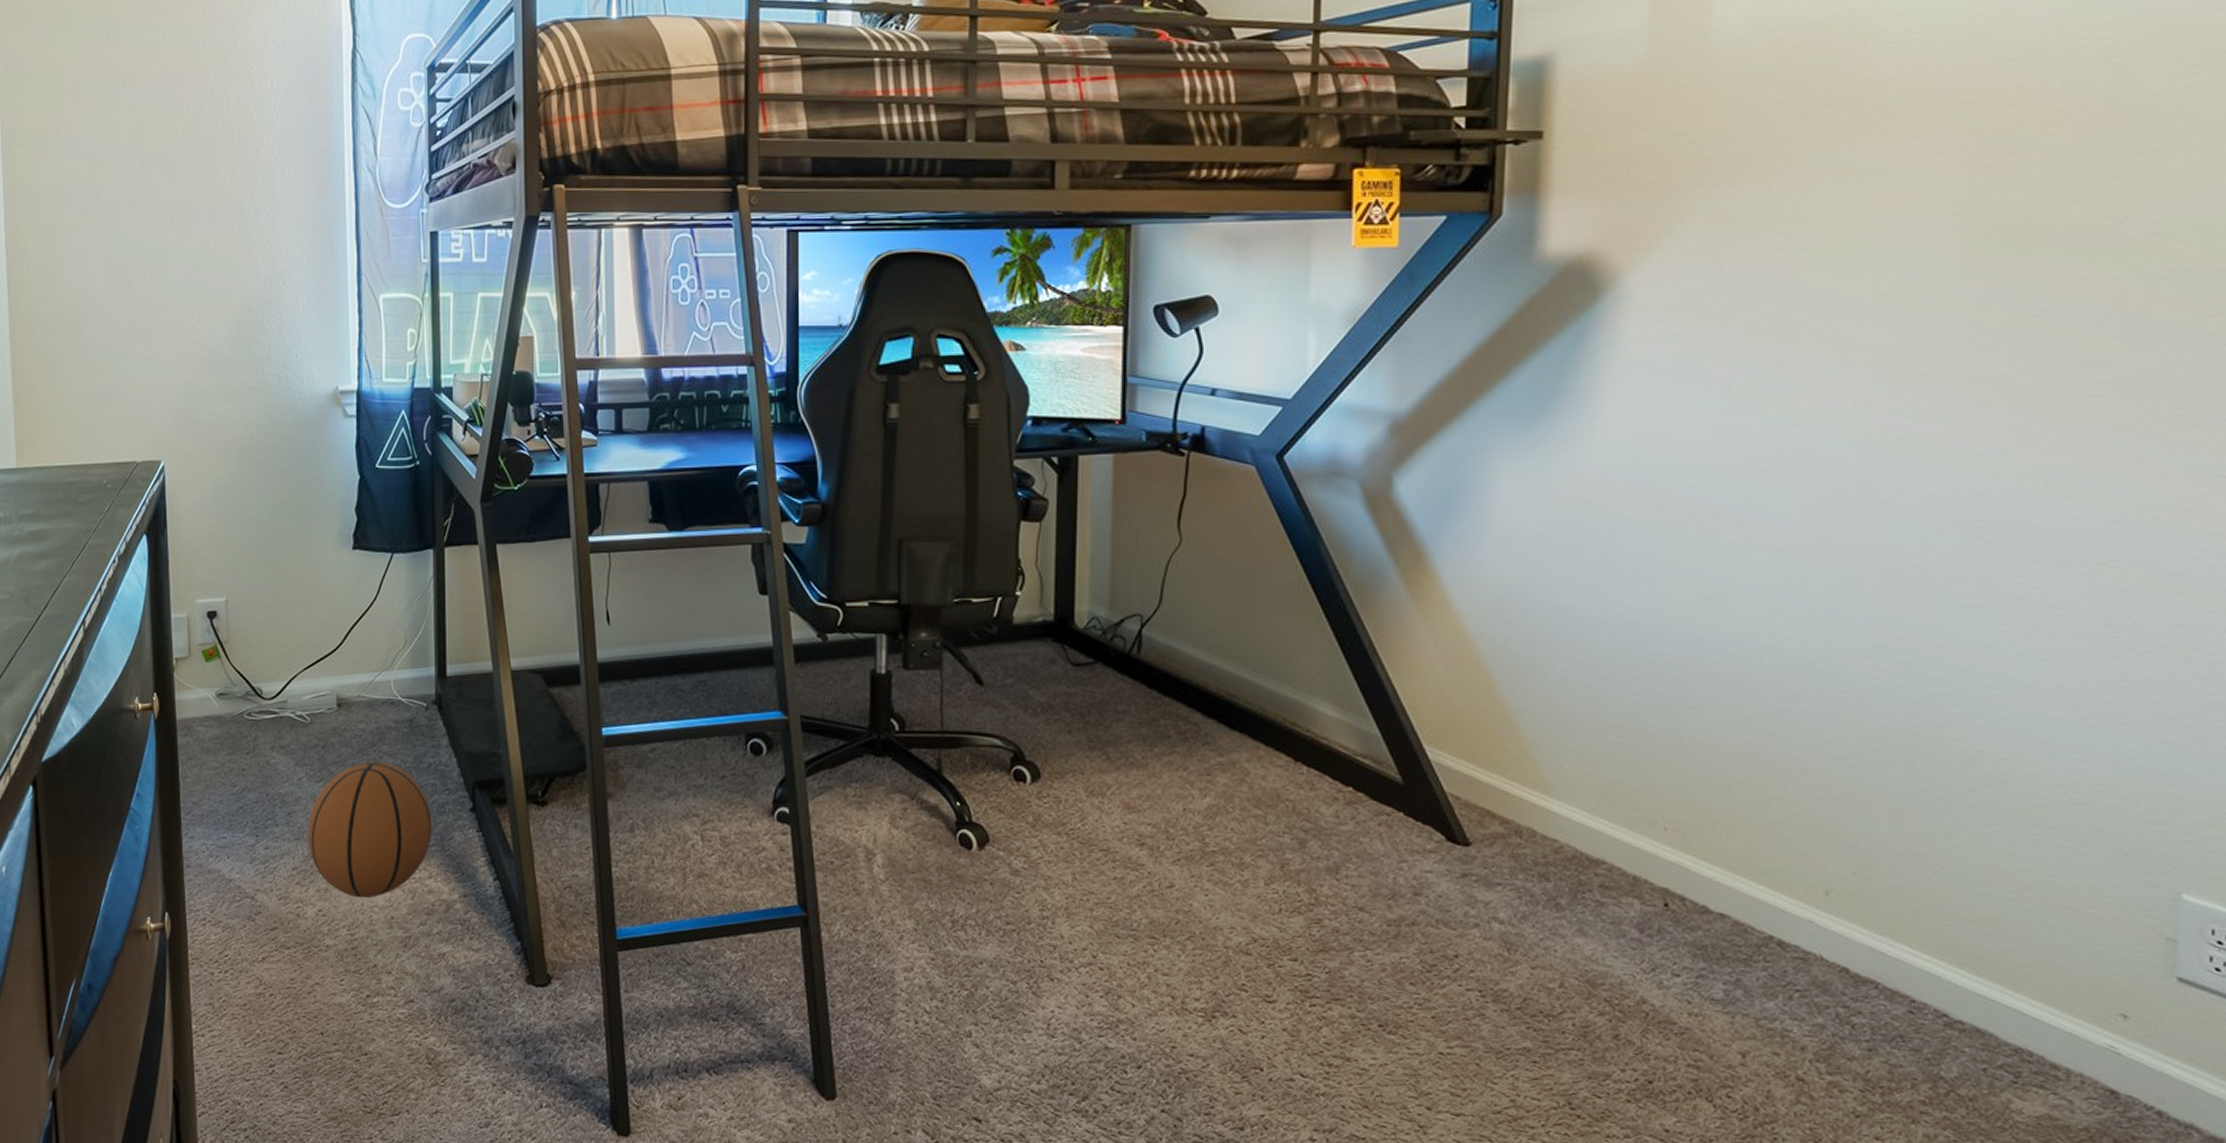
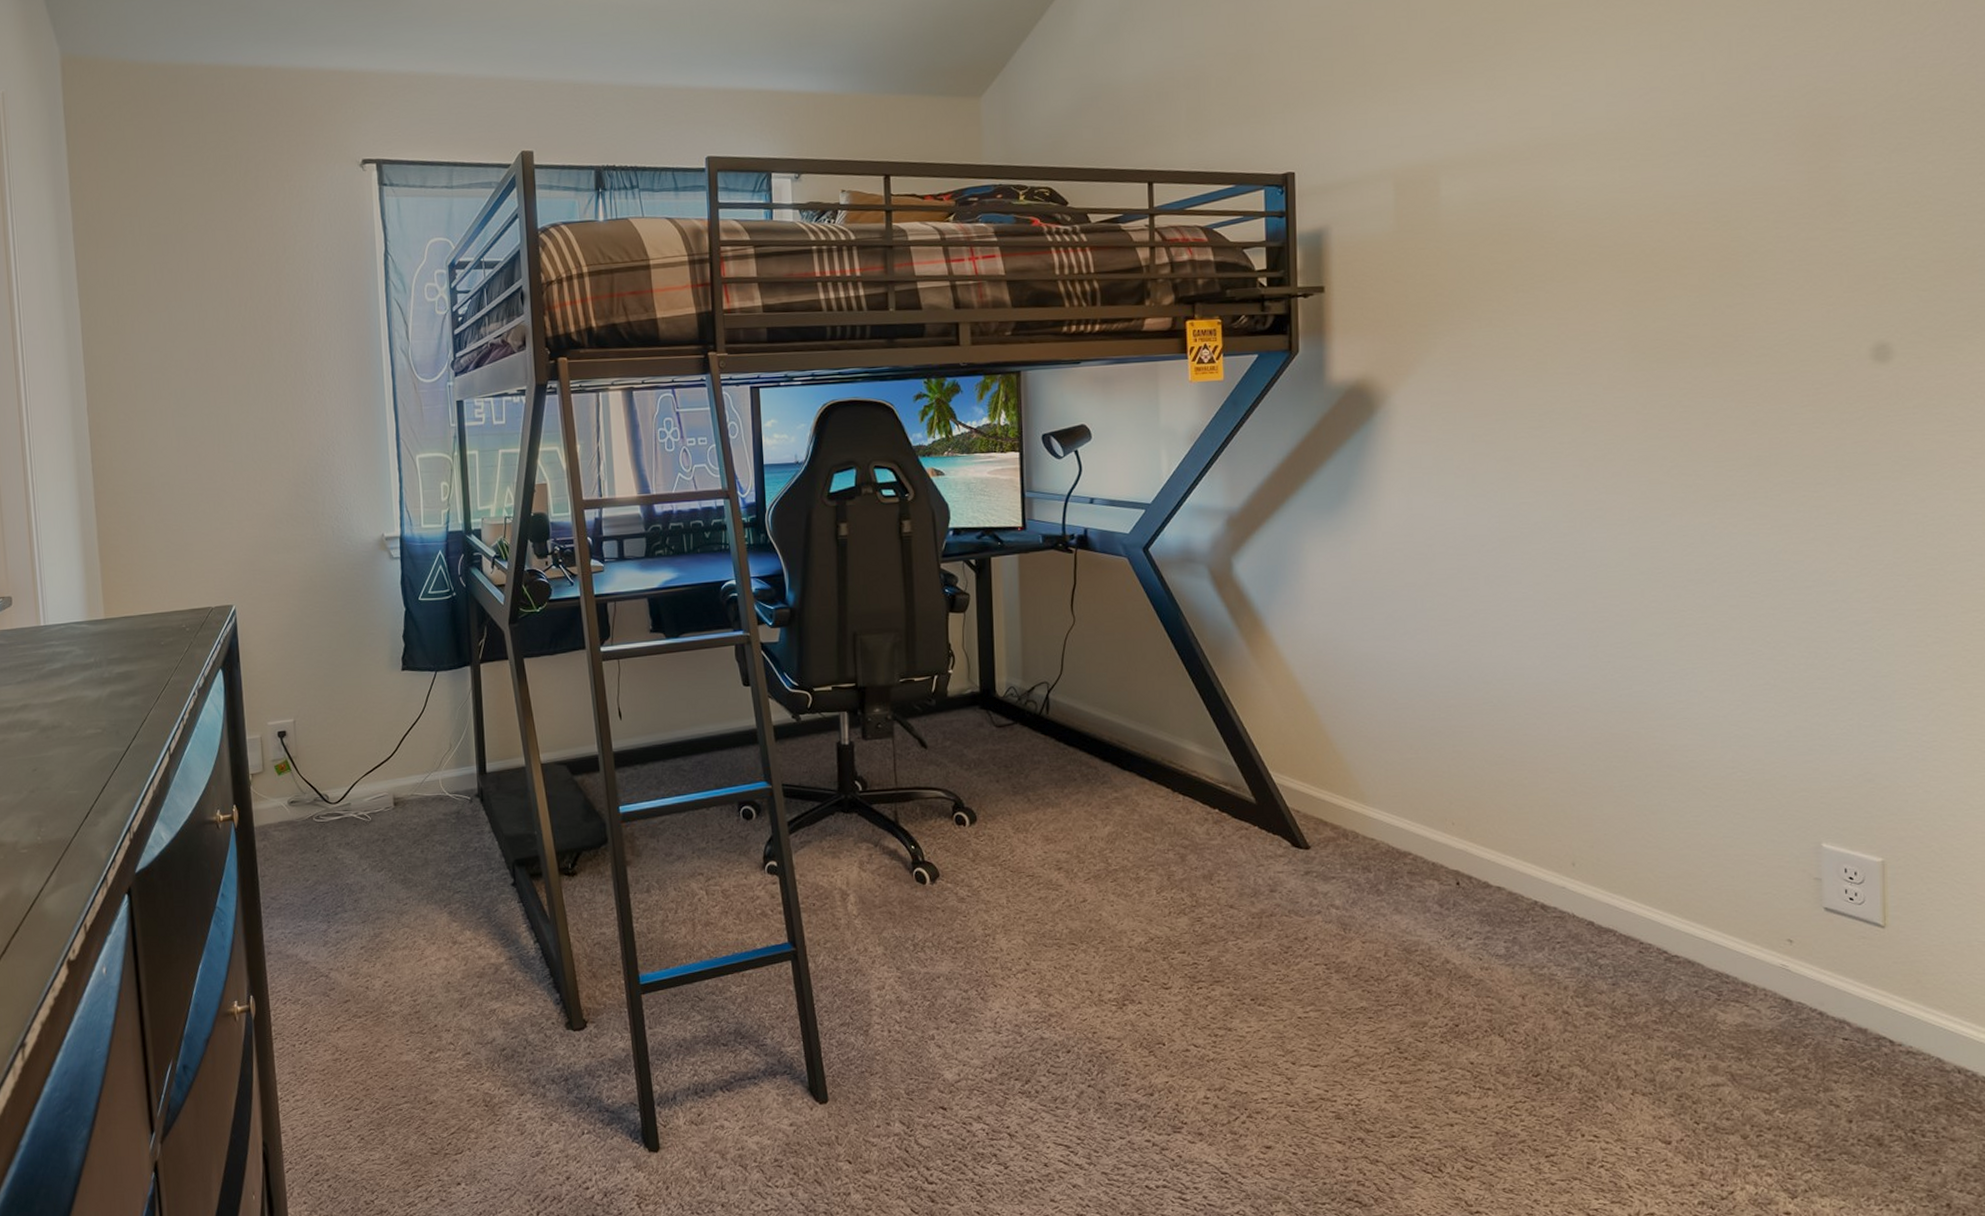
basketball: present [307,761,433,899] -> none [372,849,480,968]

